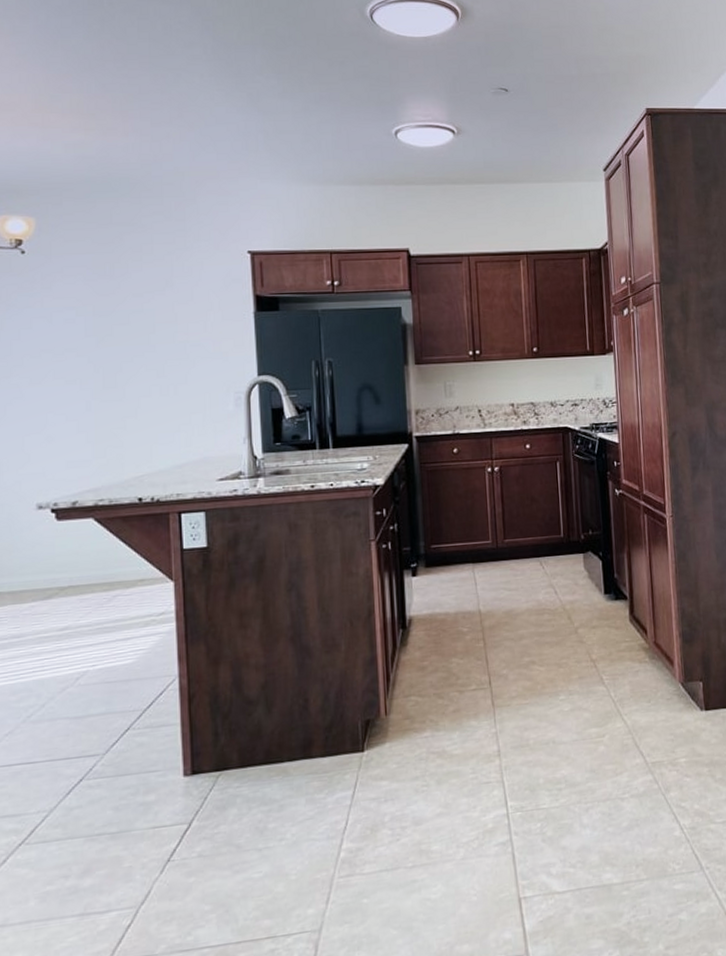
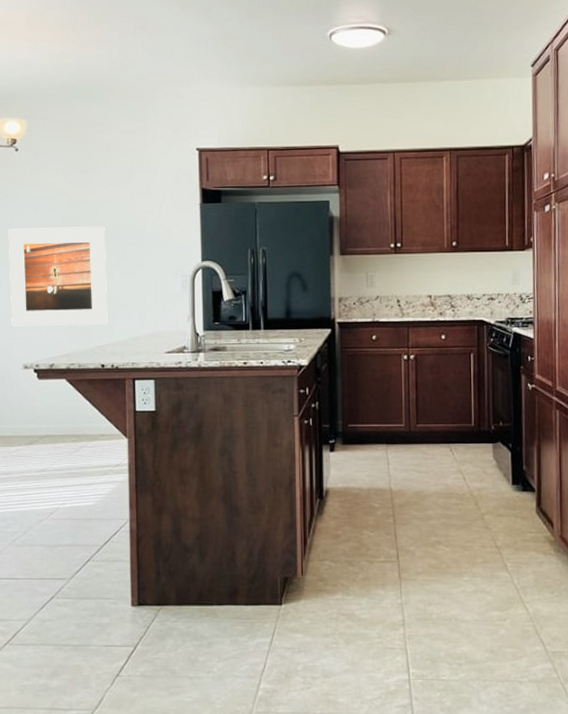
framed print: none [13,339,145,460] -> present [8,226,108,326]

